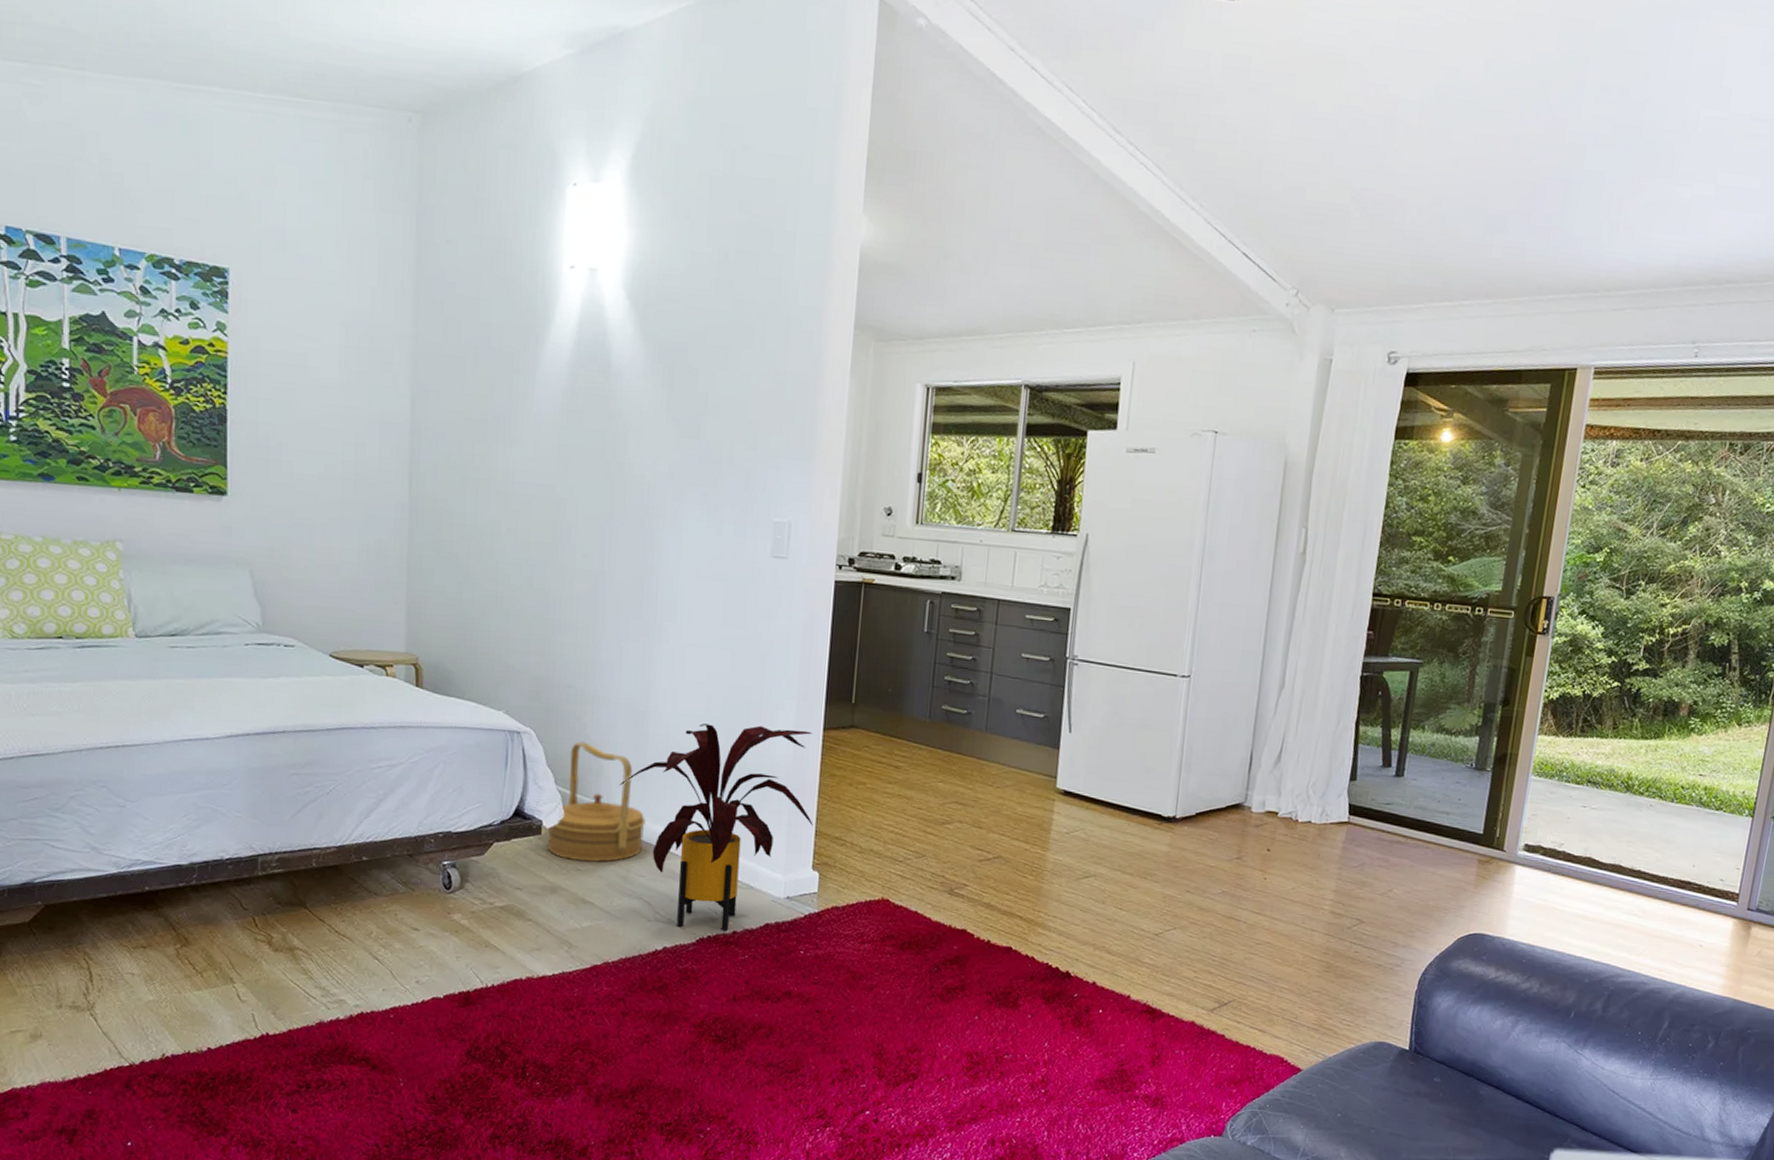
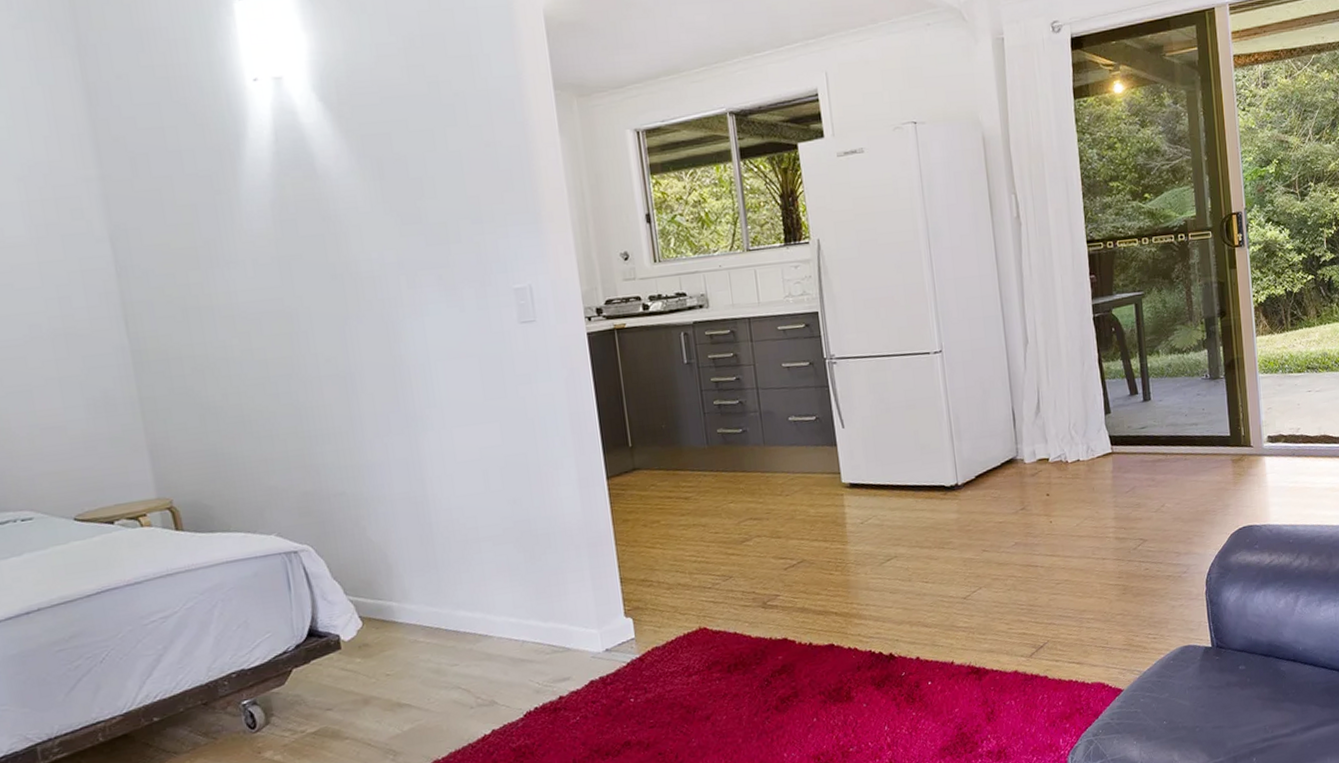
basket: present [547,741,646,862] -> none [348,545,450,668]
house plant: present [619,723,813,931] -> none [412,483,617,706]

